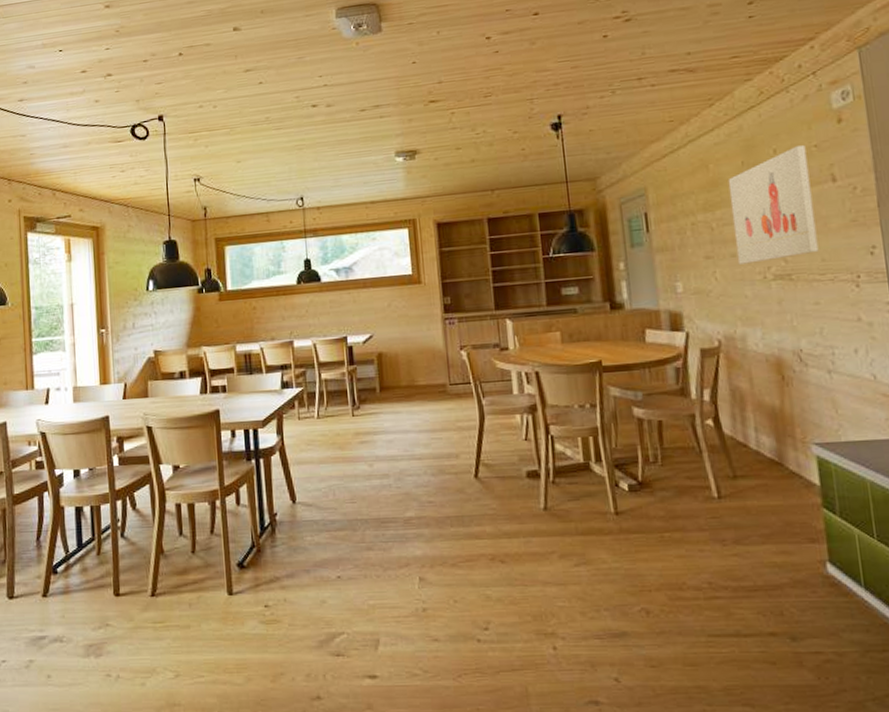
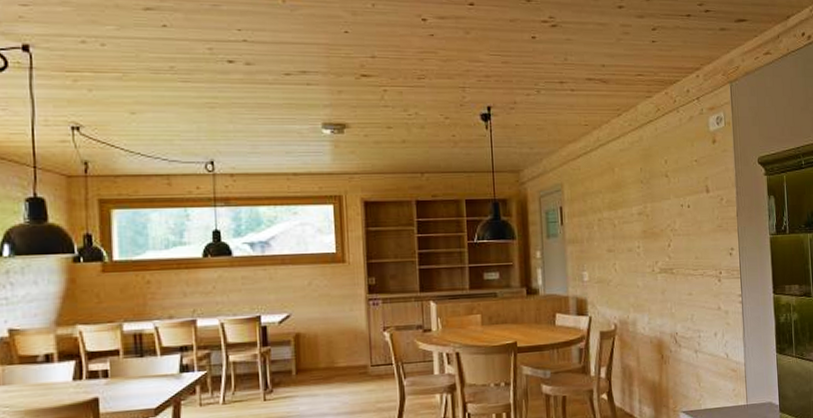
wall art: present [727,145,819,265] -> none [629,159,694,258]

